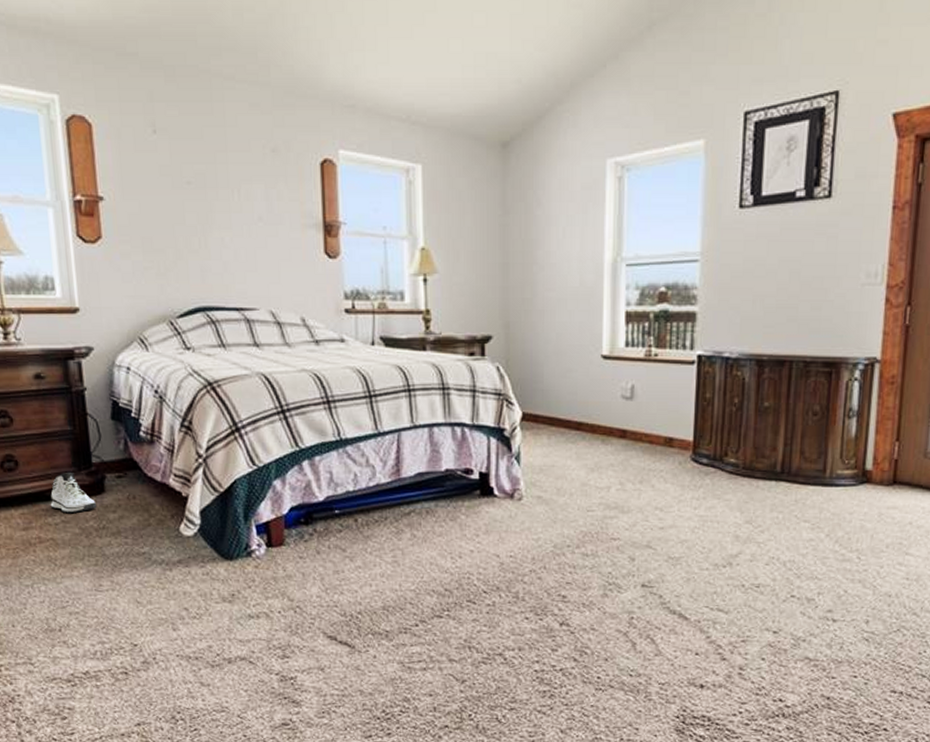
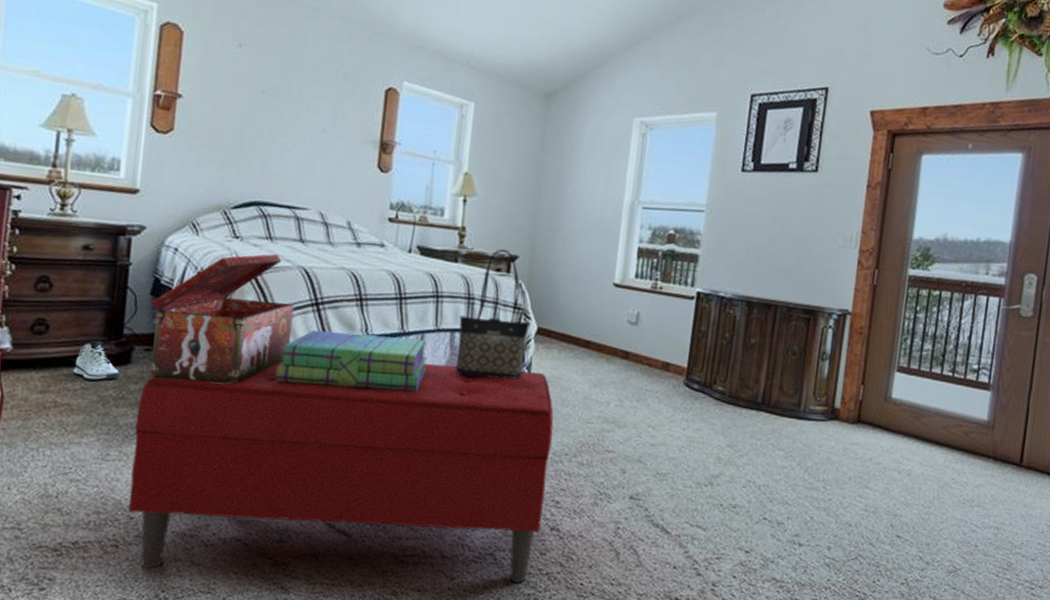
decorative box: none [113,362,262,505] -> present [150,253,294,384]
bench: none [120,462,551,692] -> present [128,360,554,583]
stack of books: none [252,438,408,497] -> present [275,330,428,391]
tote bag: none [436,331,513,473] -> present [455,249,530,379]

